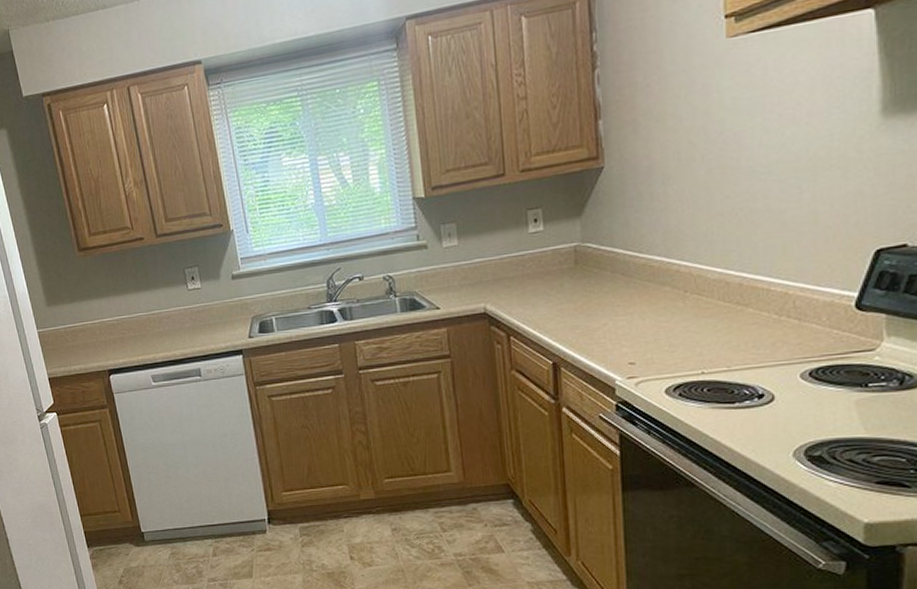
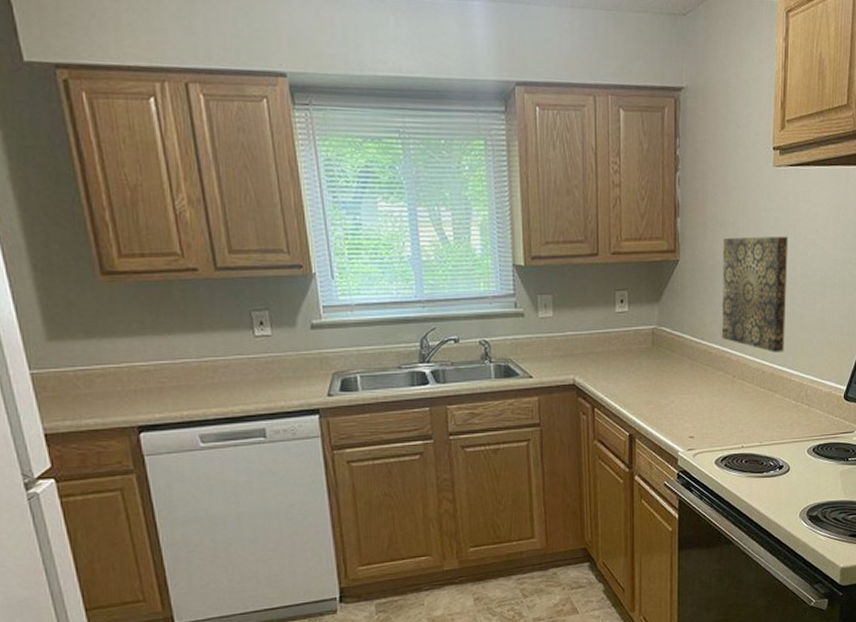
wall art: none [661,117,757,259] -> present [722,236,789,352]

